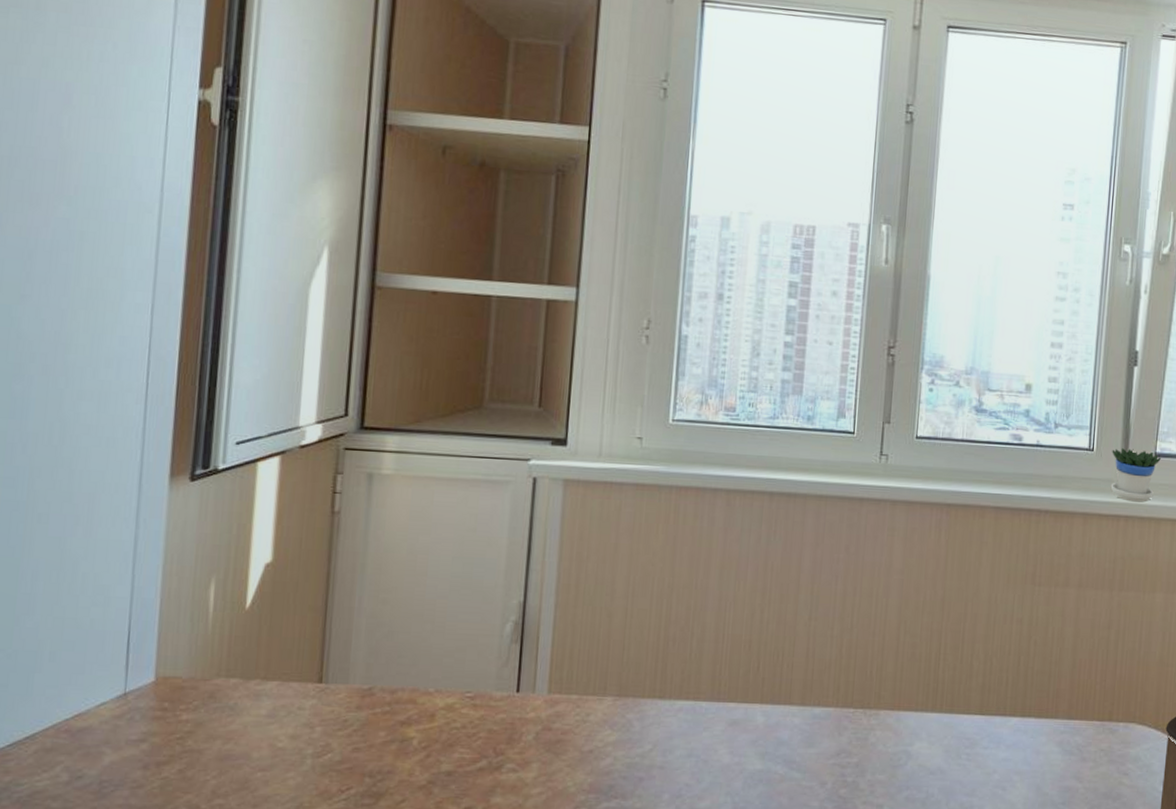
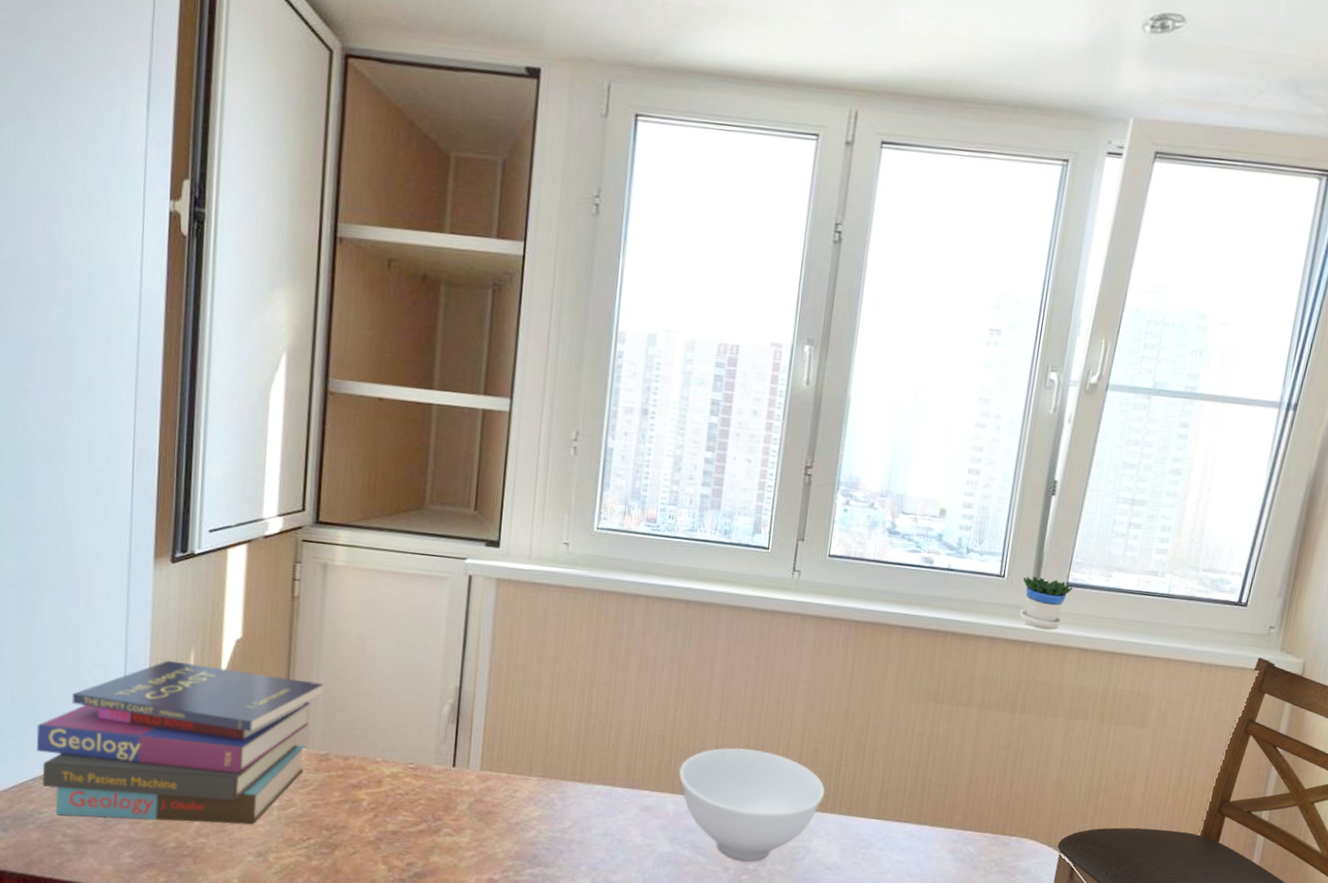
books: none [16,592,370,786] -> present [36,660,325,824]
bowl: none [767,647,925,775] -> present [678,747,826,863]

